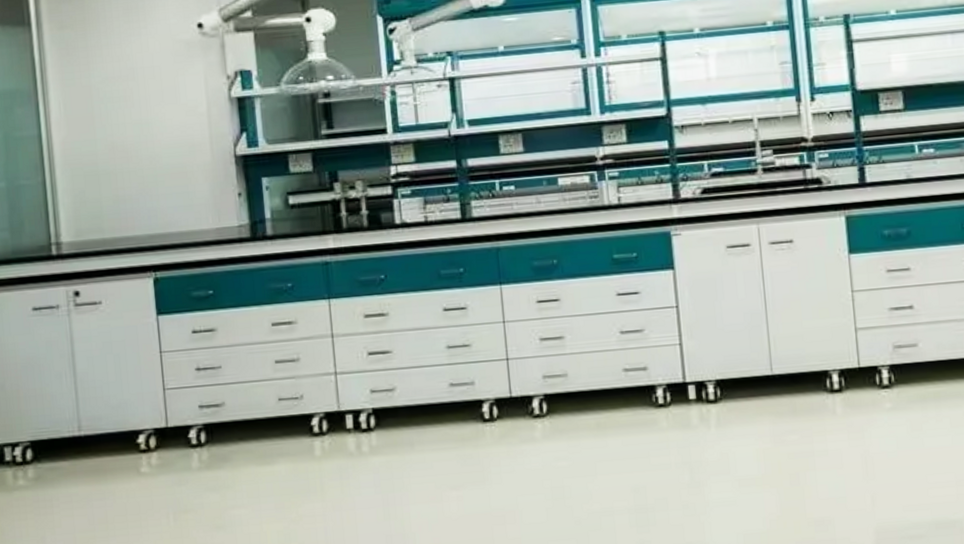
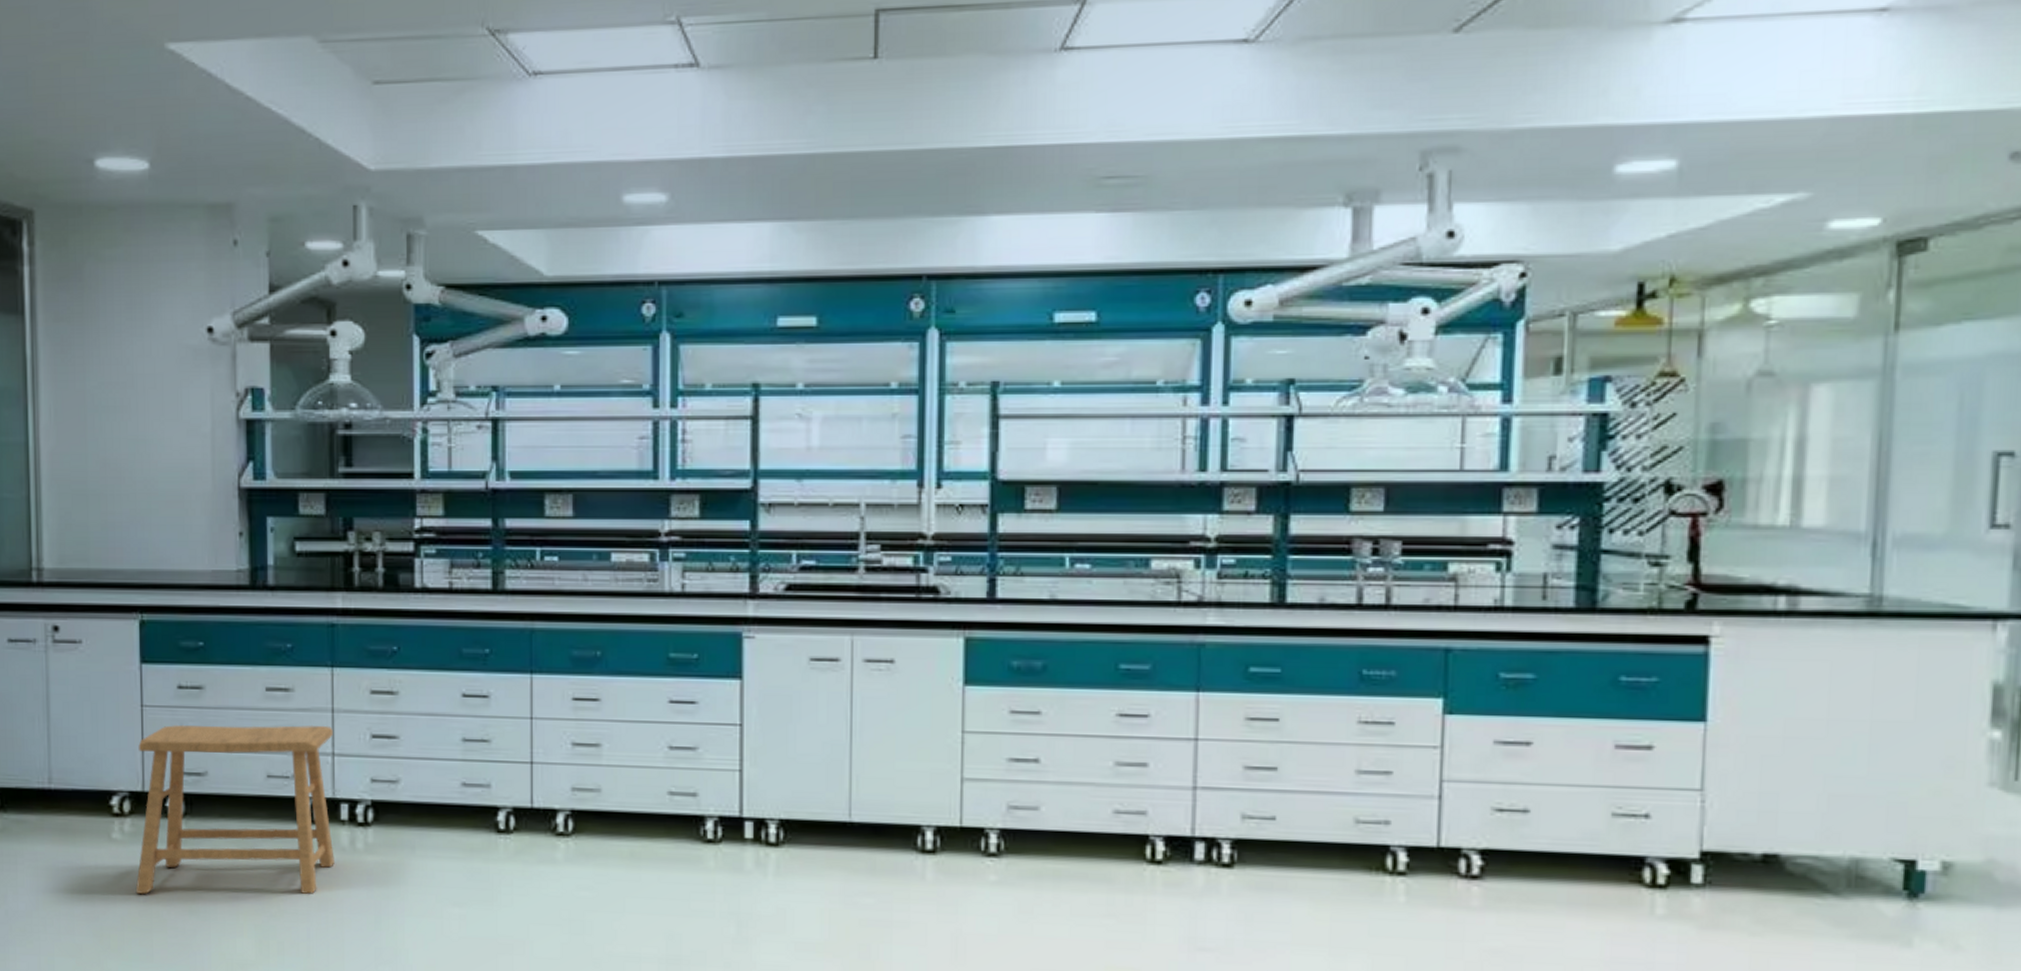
stool: none [160,349,344,519] -> present [135,724,334,895]

